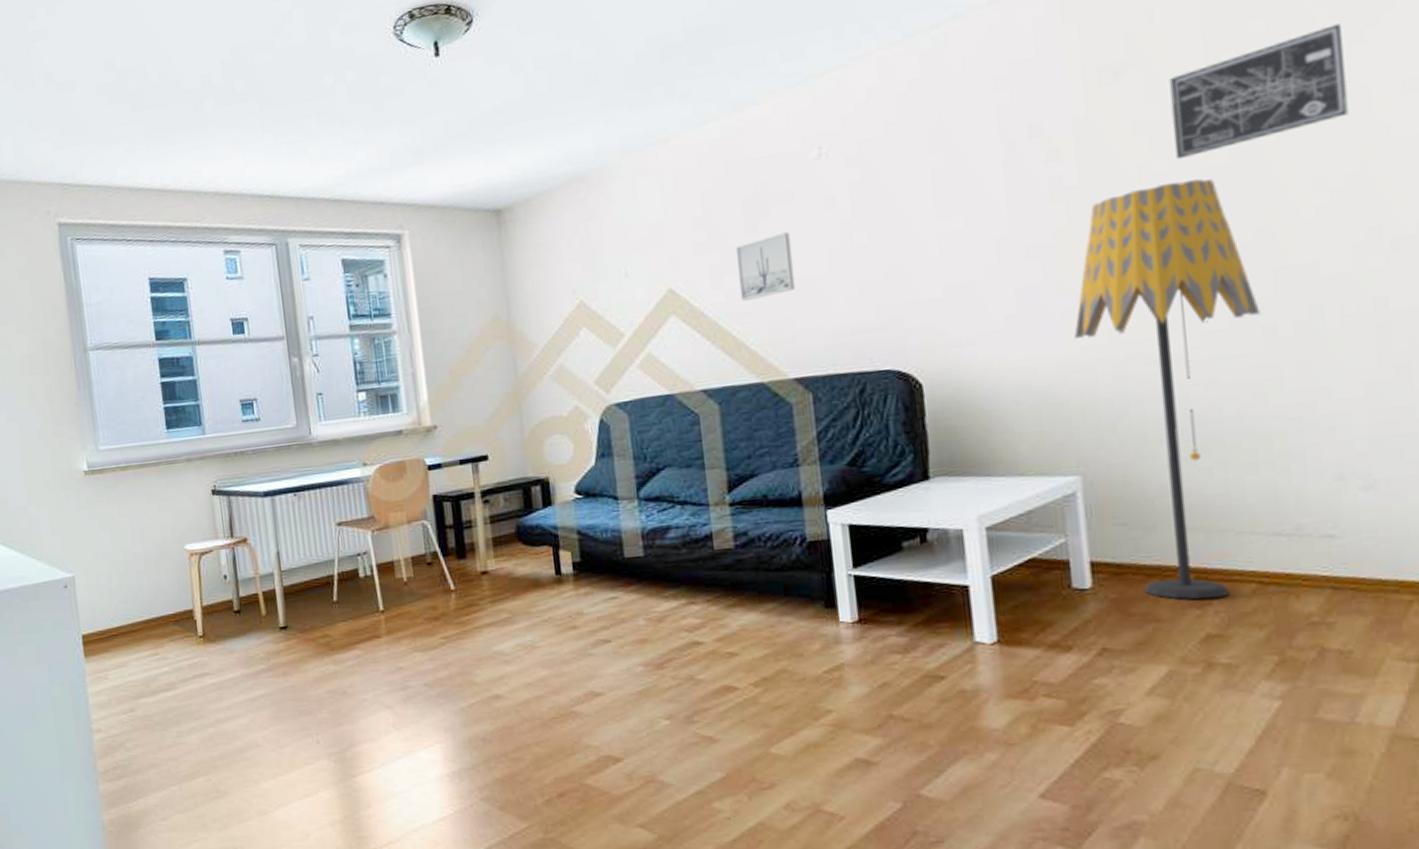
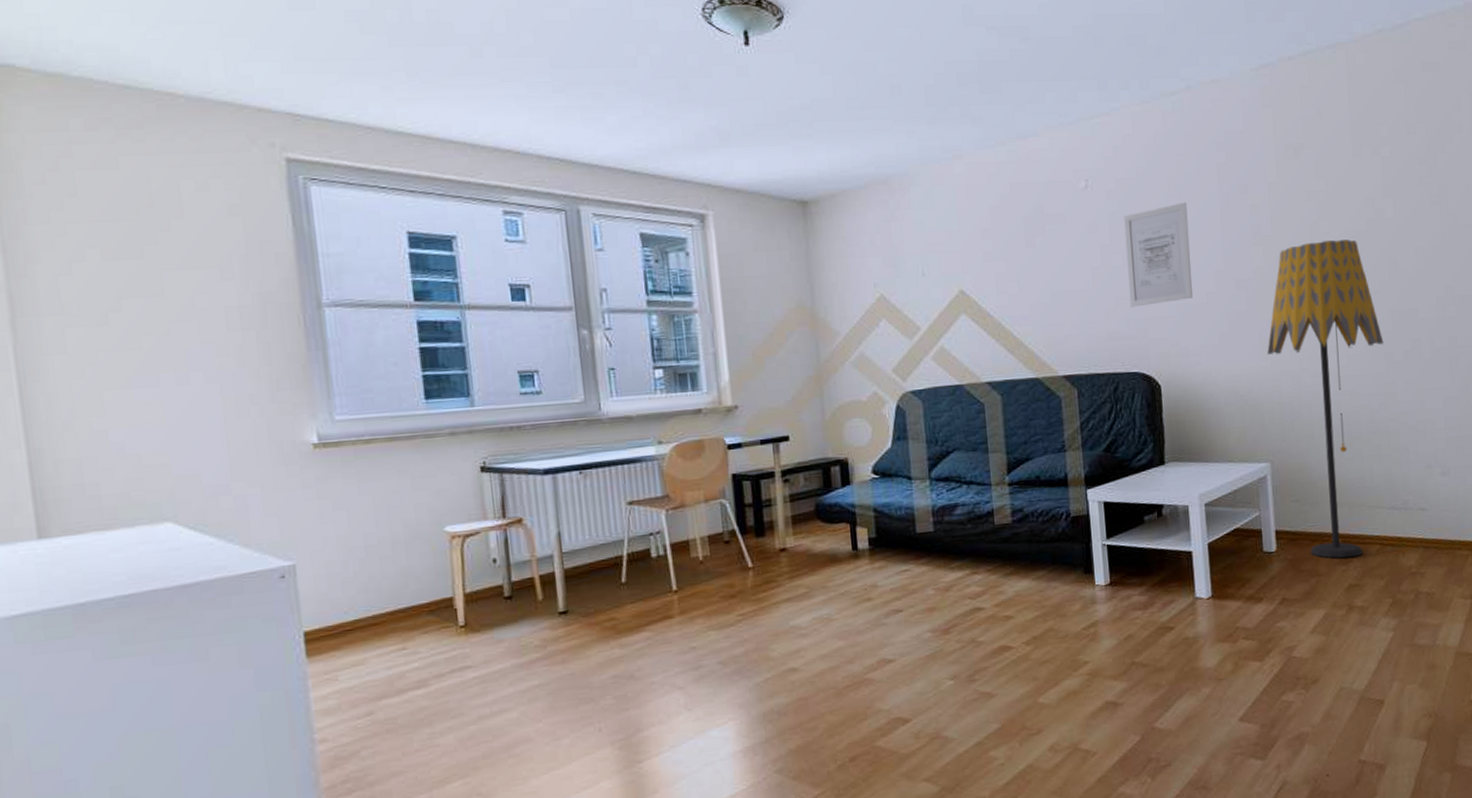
wall art: present [735,232,796,301] -> none [1017,249,1066,306]
wall art: none [869,158,966,293] -> present [1123,202,1193,308]
wall art: present [1169,23,1349,160] -> none [1330,138,1436,223]

